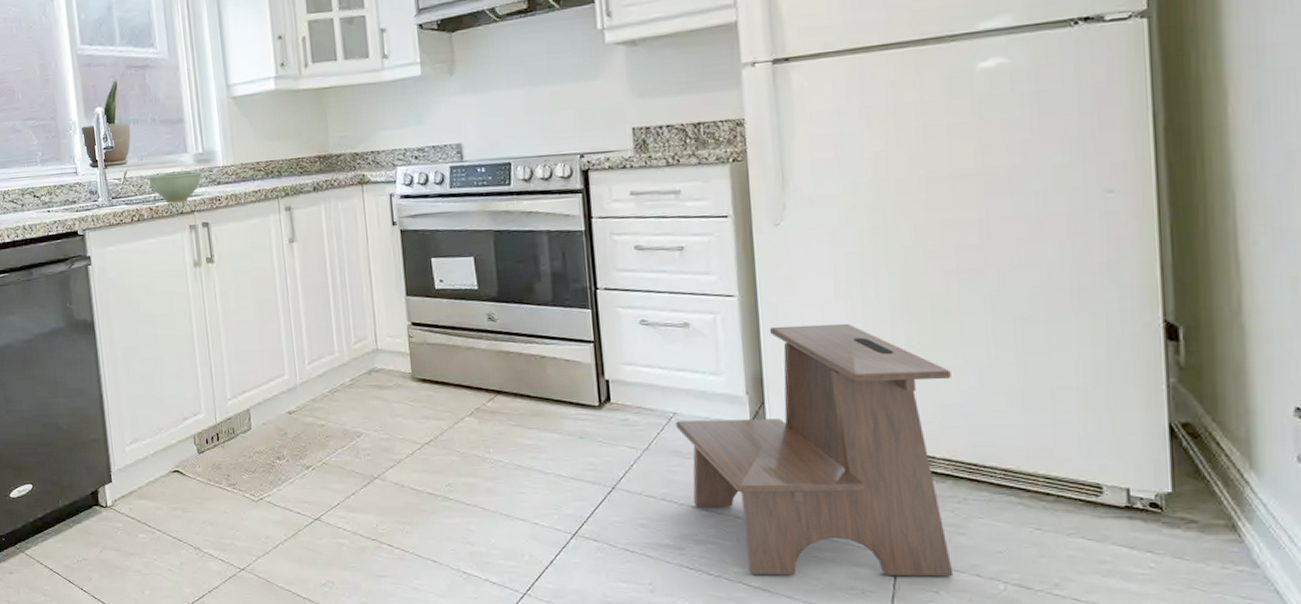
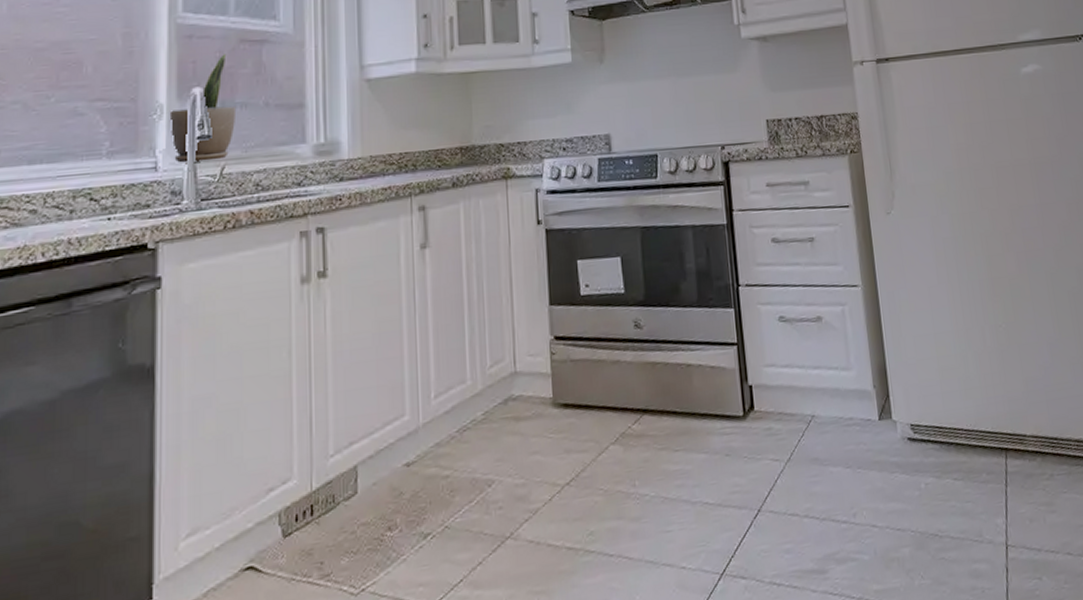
bowl: present [148,171,203,204] -> none [252,165,323,205]
step stool: present [675,323,954,577] -> none [814,307,1051,591]

